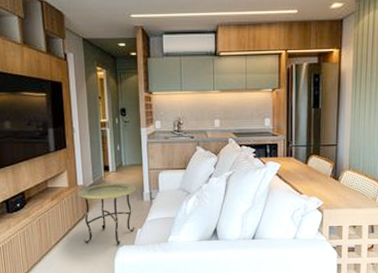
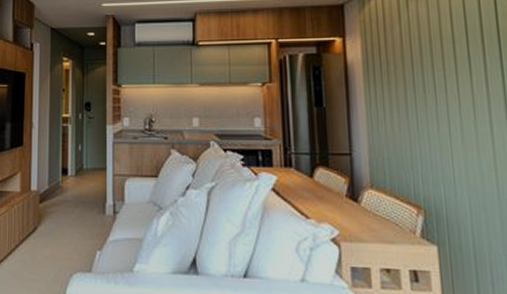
side table: present [78,183,137,245] -> none [30,189,98,271]

